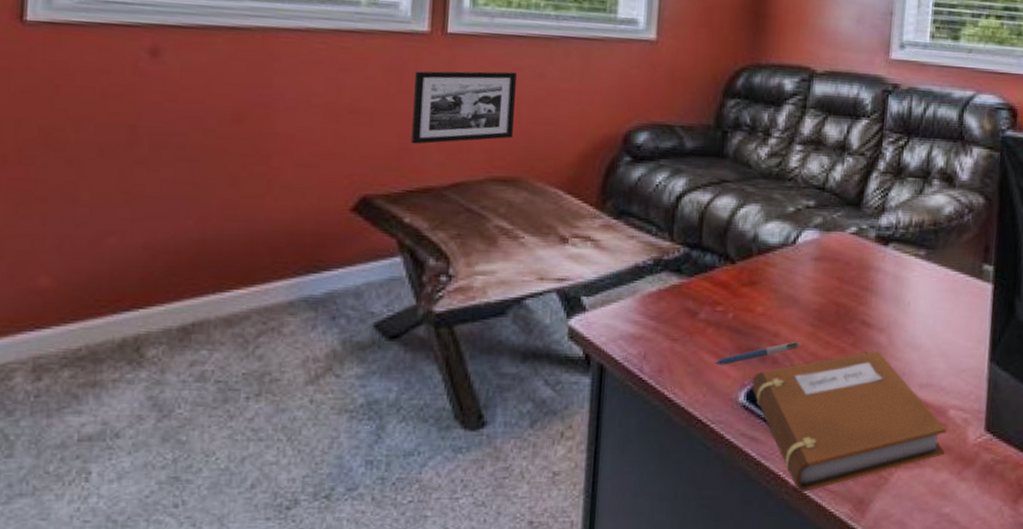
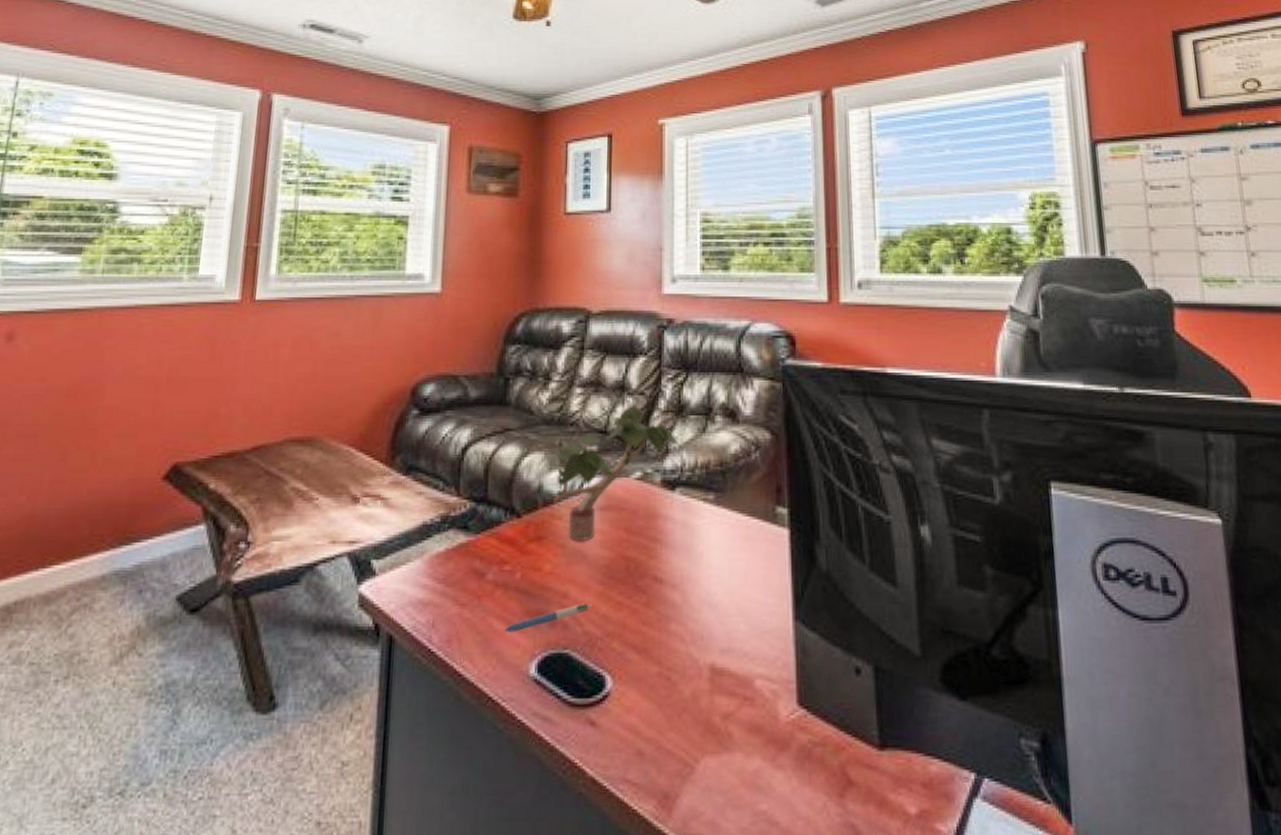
picture frame: present [411,71,517,144] -> none [219,333,315,409]
notebook: present [751,351,947,492] -> none [542,611,755,784]
potted plant: none [763,164,897,287] -> present [548,405,681,541]

